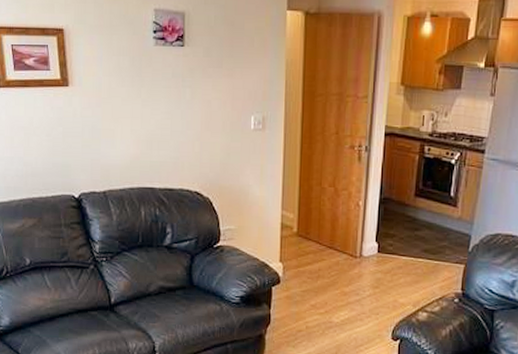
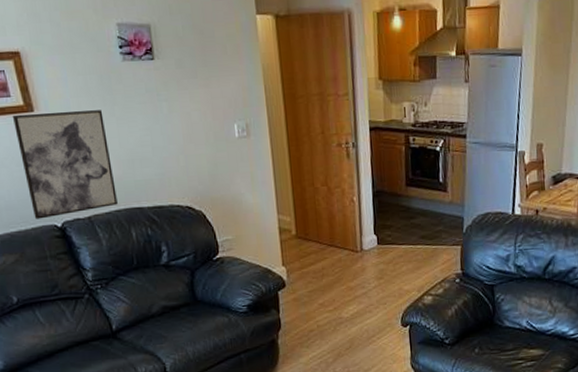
wall art: none [48,87,132,188] -> present [12,110,118,219]

